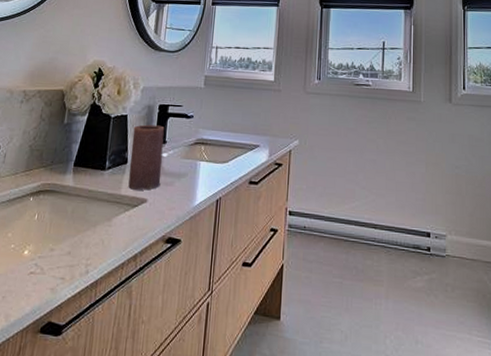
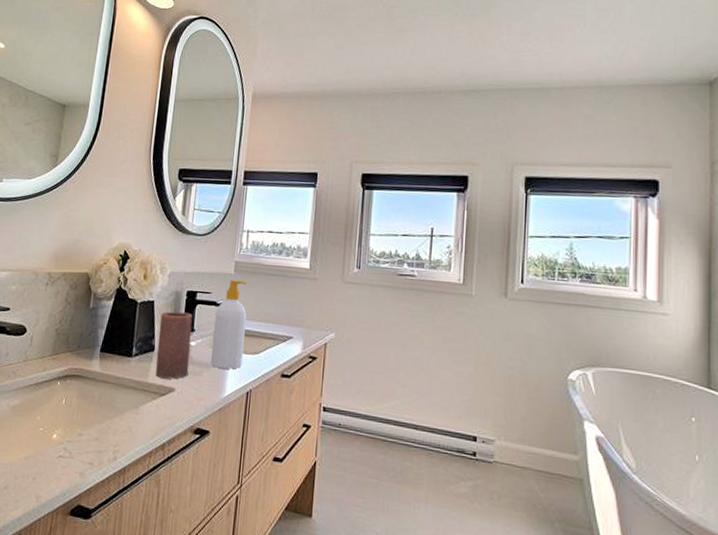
soap bottle: none [181,93,216,178] -> present [210,280,247,369]

